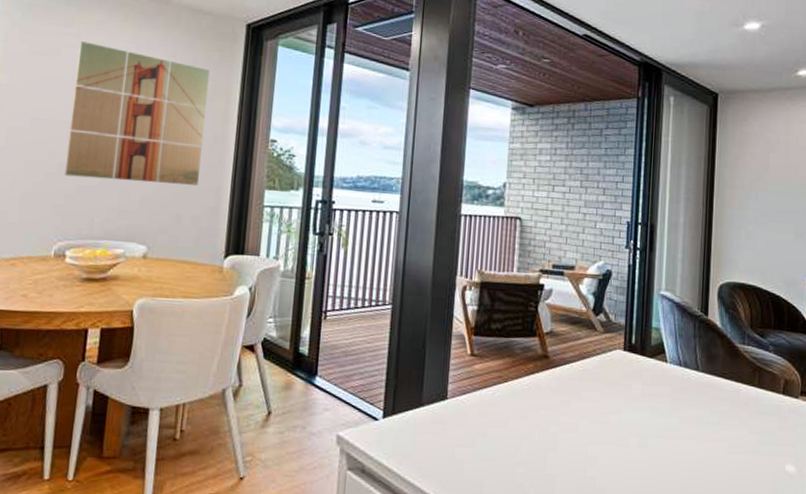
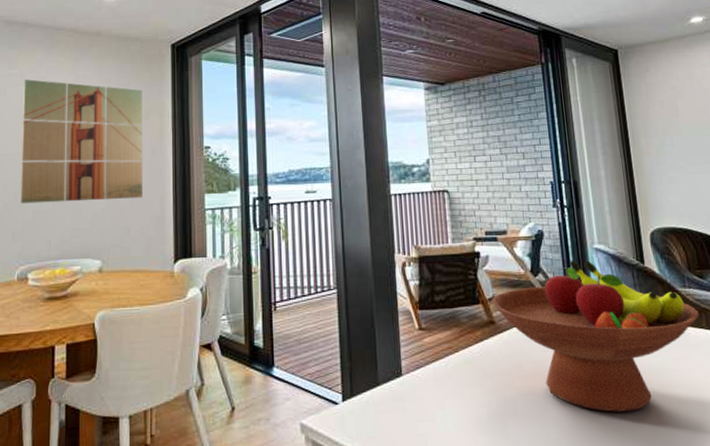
fruit bowl: none [548,303,753,459] -> present [491,260,699,412]

